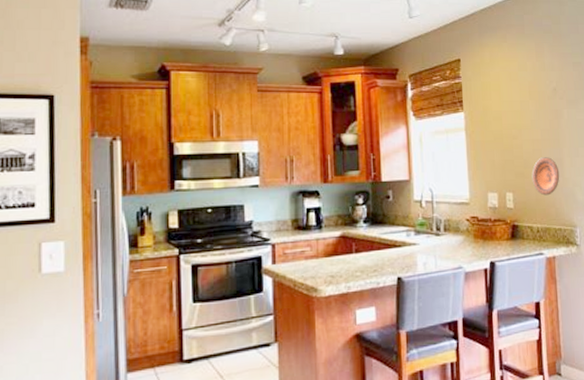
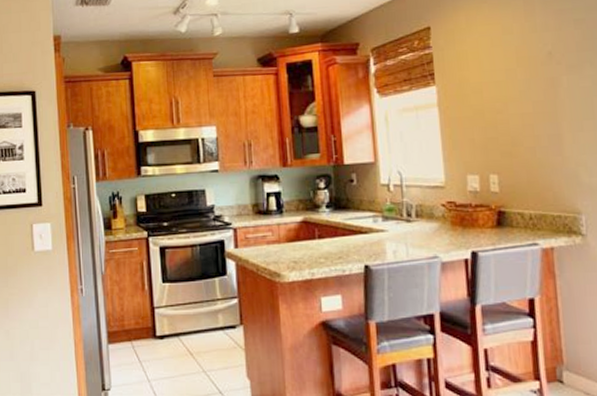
decorative plate: present [532,157,560,196] -> none [521,133,558,178]

